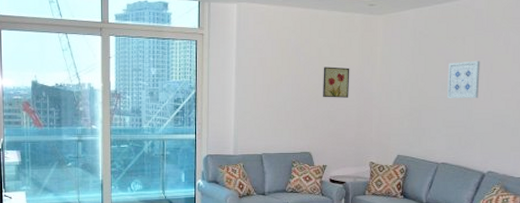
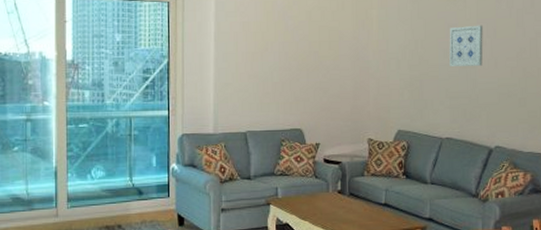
wall art: present [323,67,350,98] -> none [313,32,344,67]

